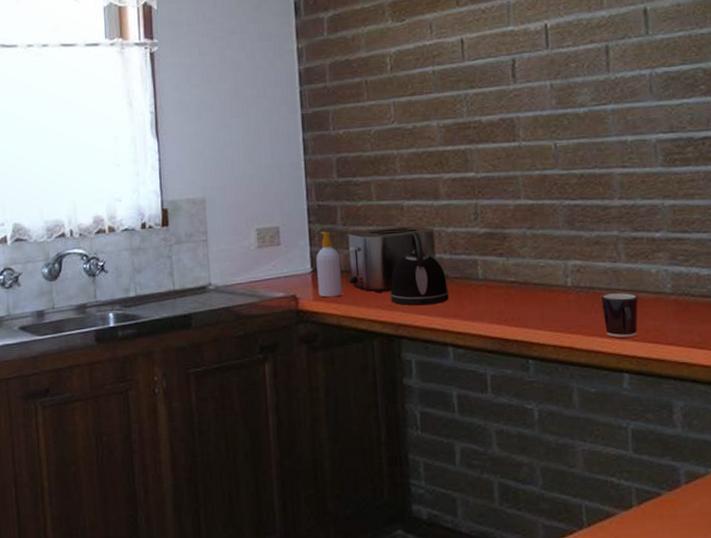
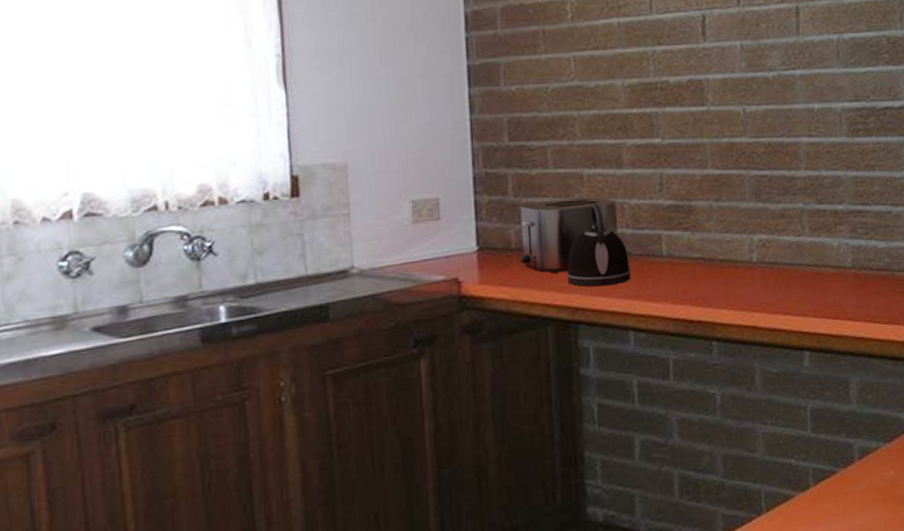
soap bottle: present [316,231,342,298] -> none [483,203,513,280]
mug: present [600,293,638,338] -> none [784,268,820,315]

